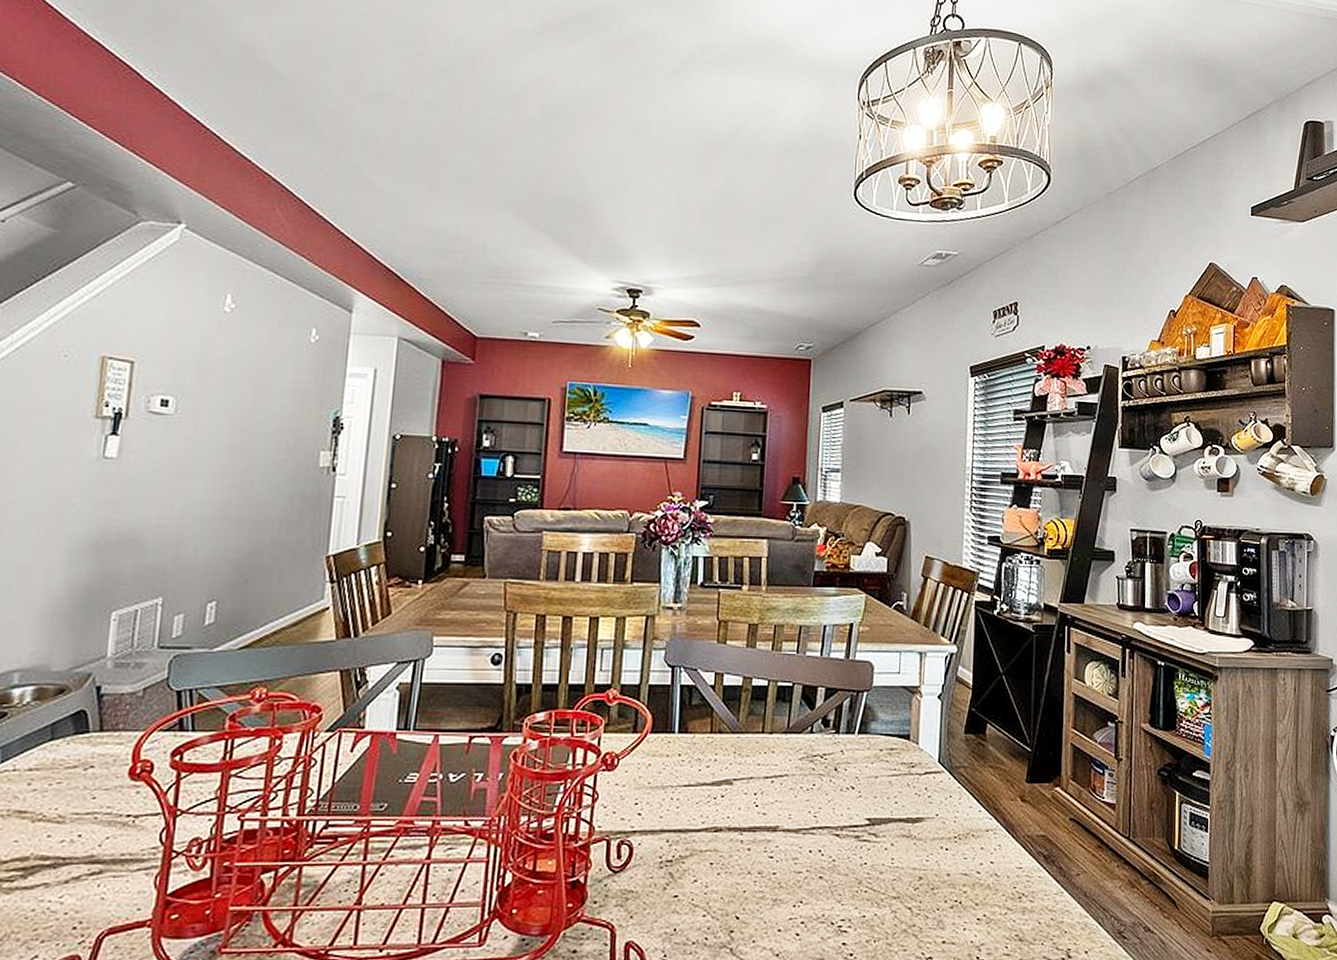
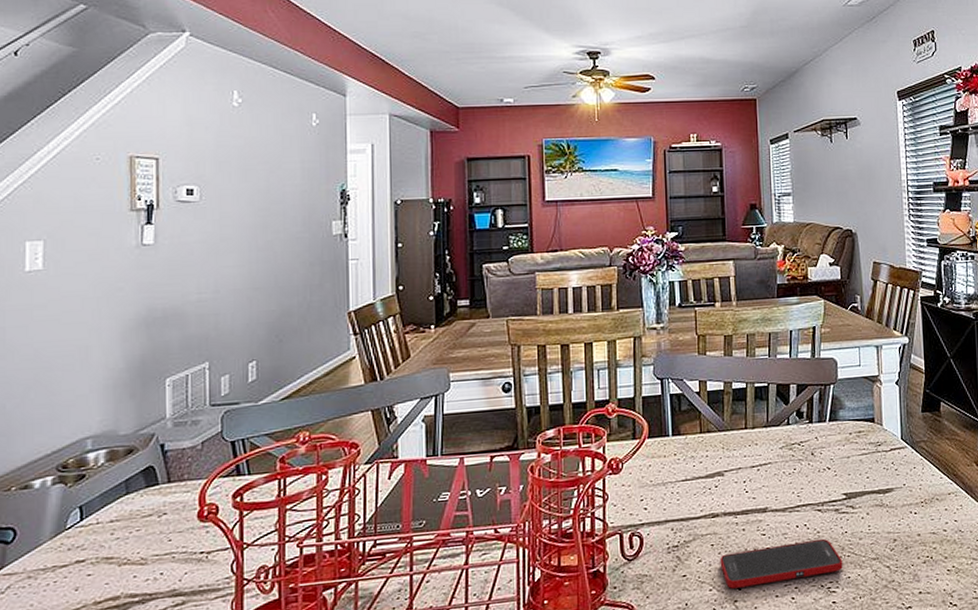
cell phone: none [718,868,859,917] -> present [720,538,843,589]

